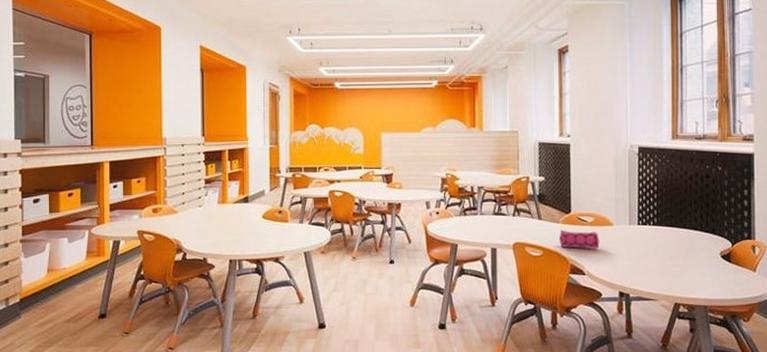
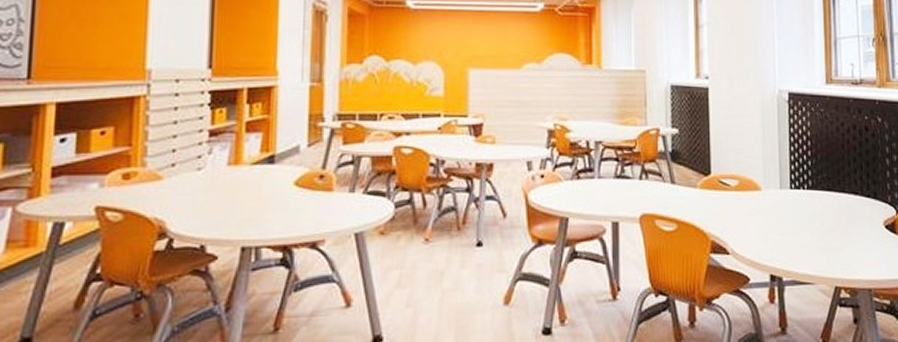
pencil case: present [559,230,600,248] -> none [697,196,746,220]

